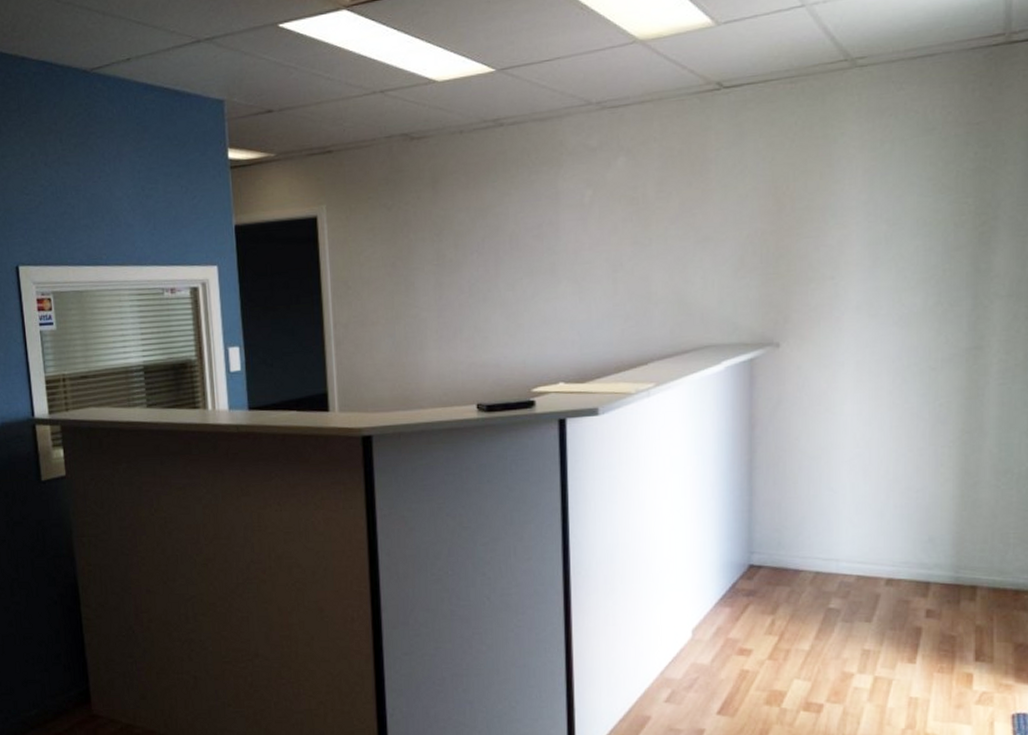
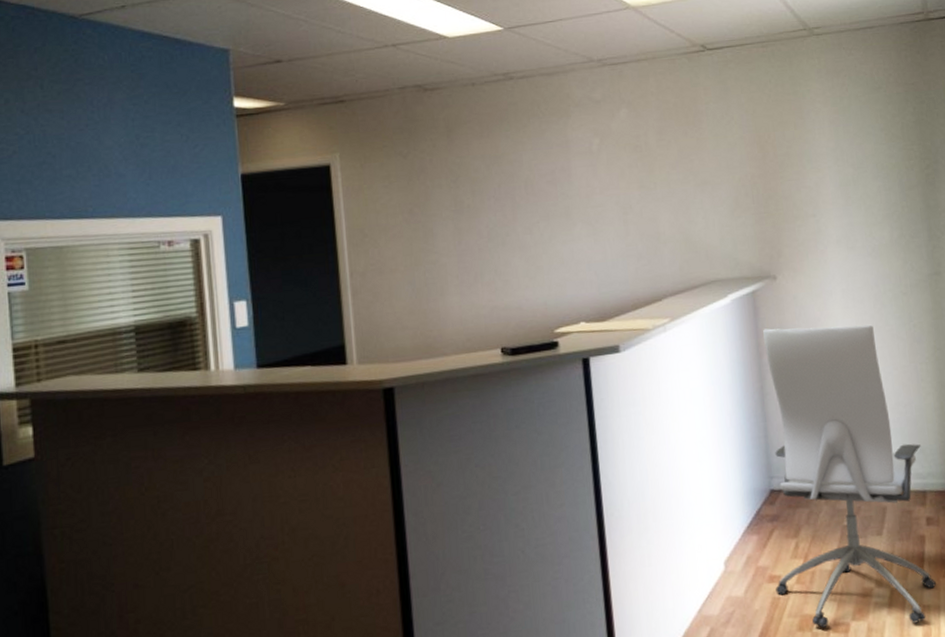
office chair: none [745,399,931,714] -> present [763,324,937,628]

